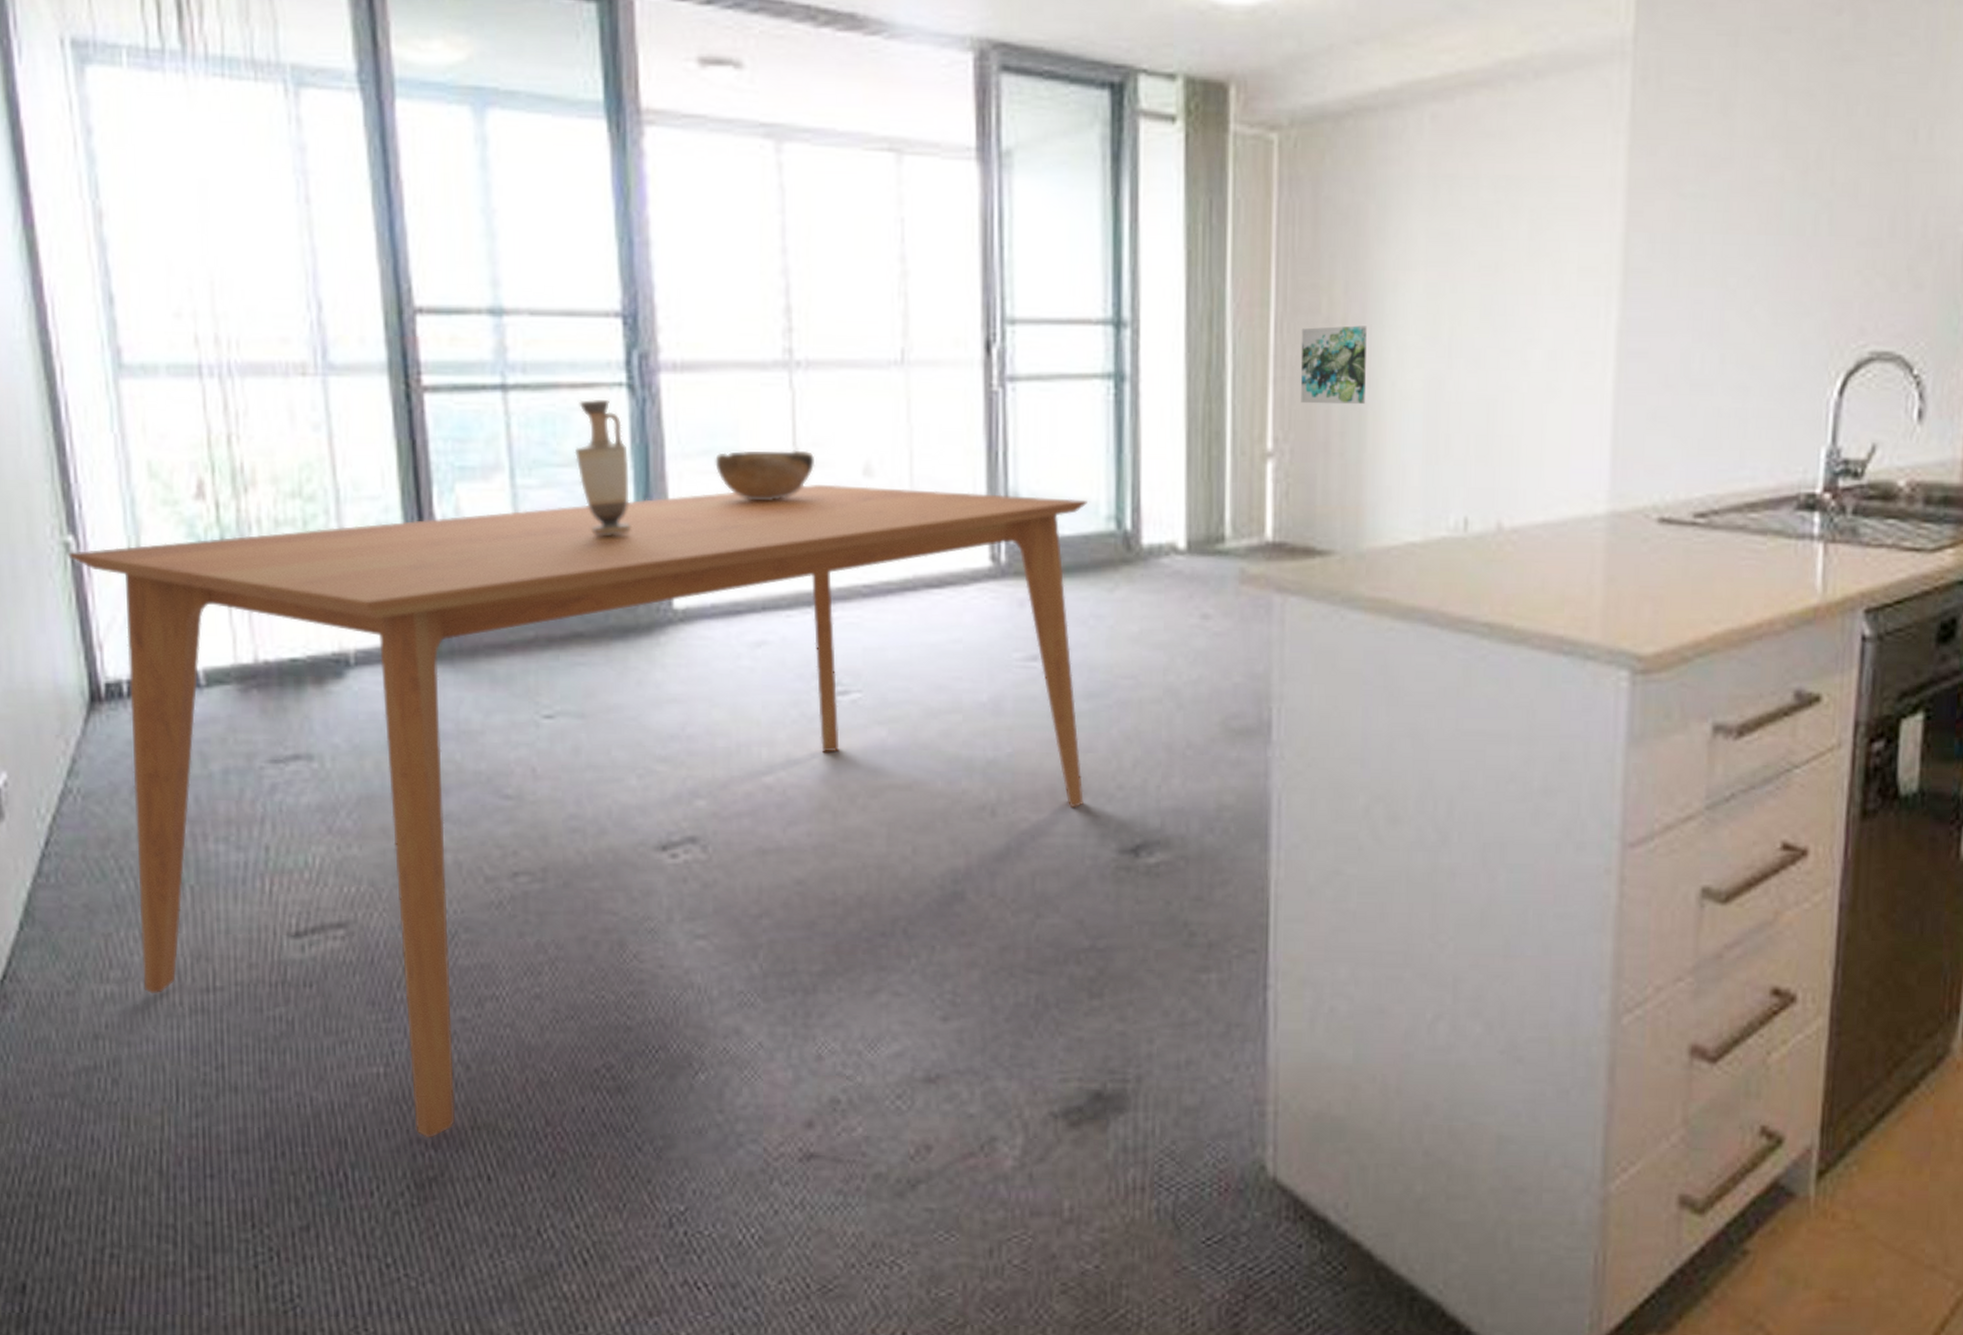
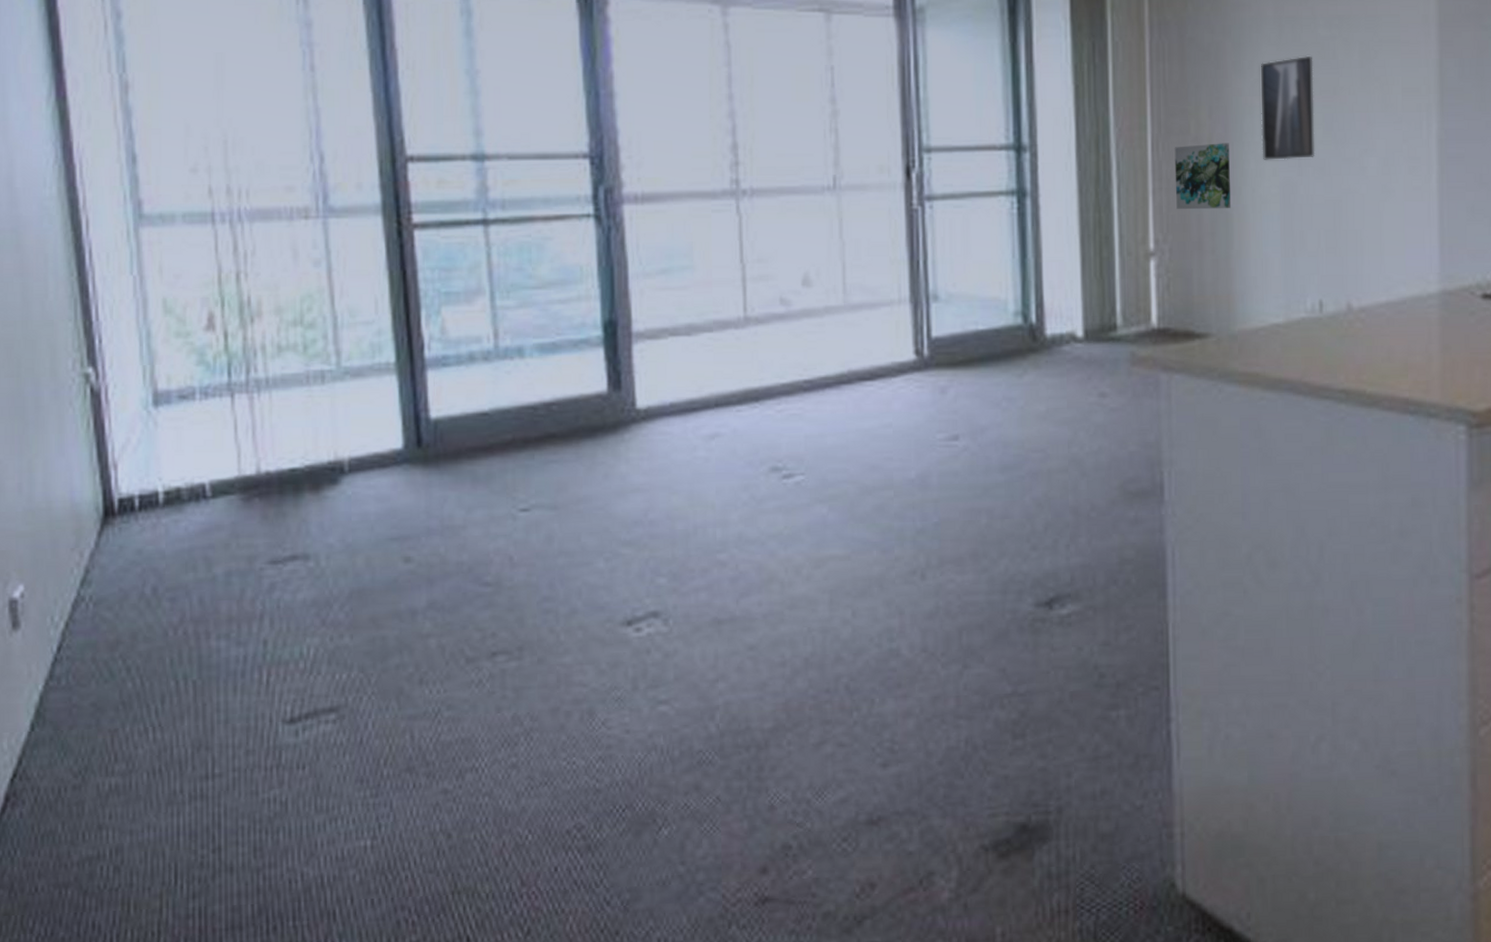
dining table: present [68,484,1087,1138] -> none [88,294,1002,905]
vase: present [574,398,631,537] -> none [547,228,598,348]
decorative bowl: present [715,450,815,501] -> none [672,266,760,312]
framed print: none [1406,223,1472,349] -> present [1261,55,1314,160]

